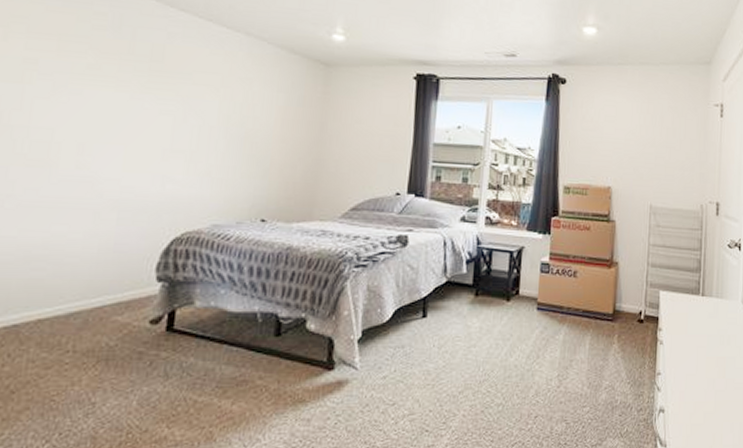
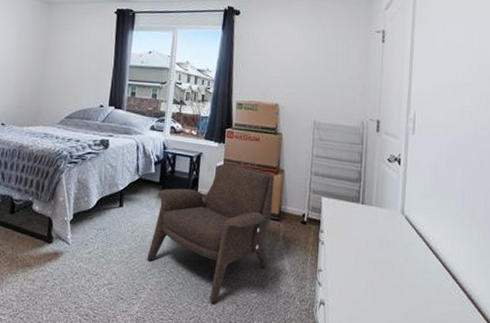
armchair: none [458,256,608,424] -> present [147,162,275,303]

